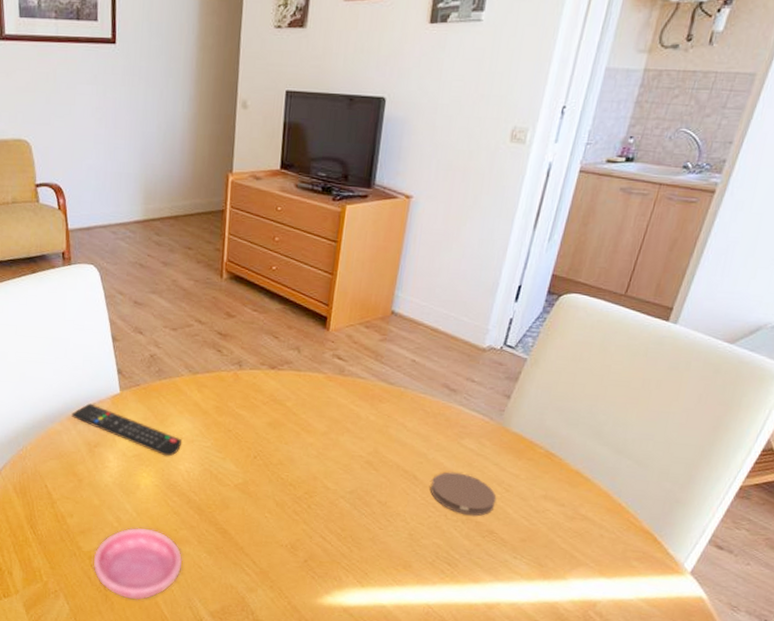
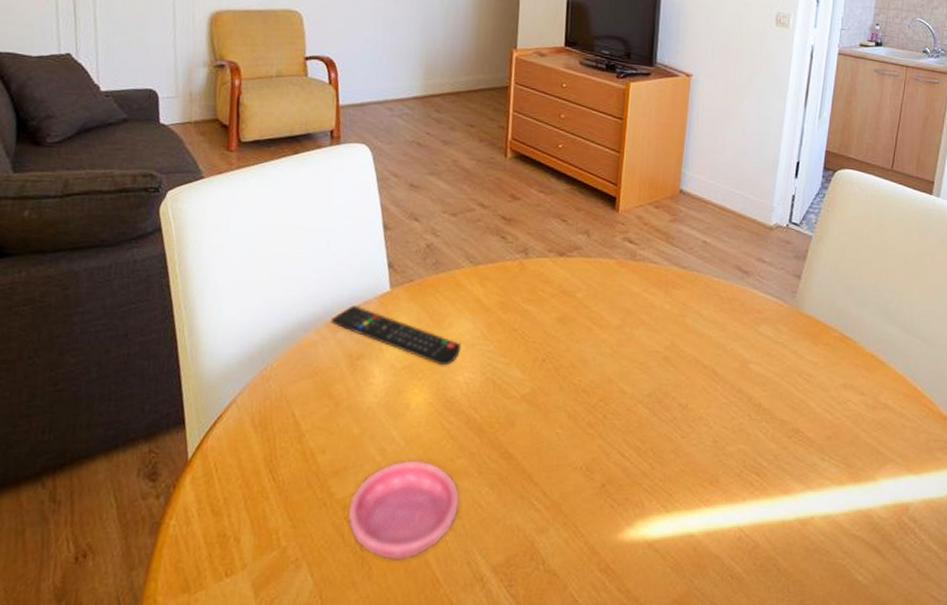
coaster: present [431,472,497,516] -> none [732,364,798,414]

